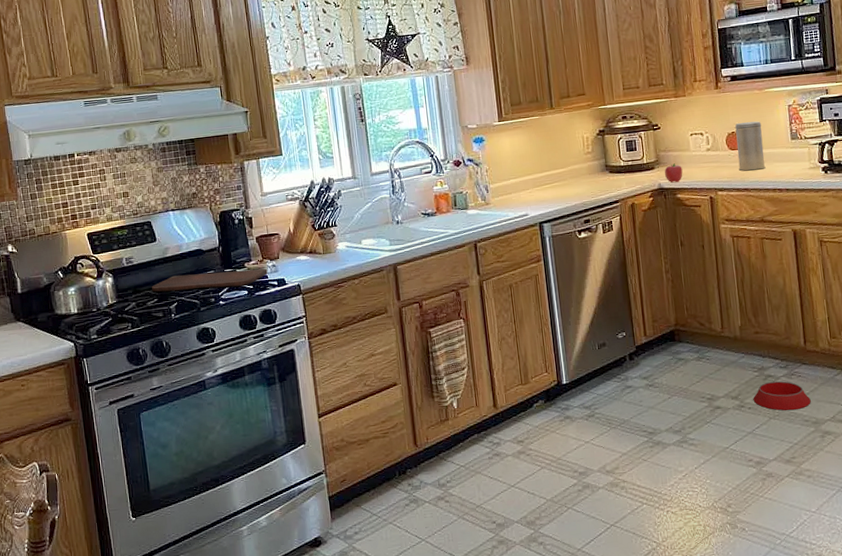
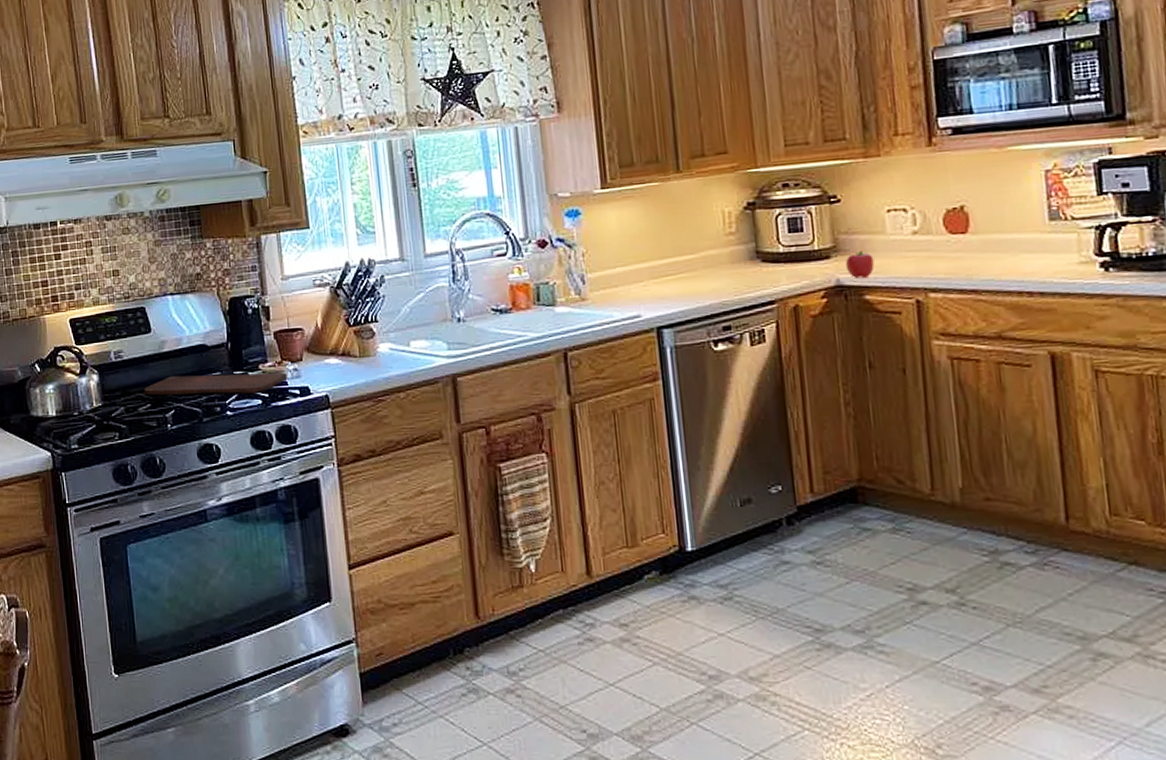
canister: present [735,121,766,172] -> none [958,193,1007,266]
pet bowl: present [753,381,811,411] -> none [980,571,1076,616]

